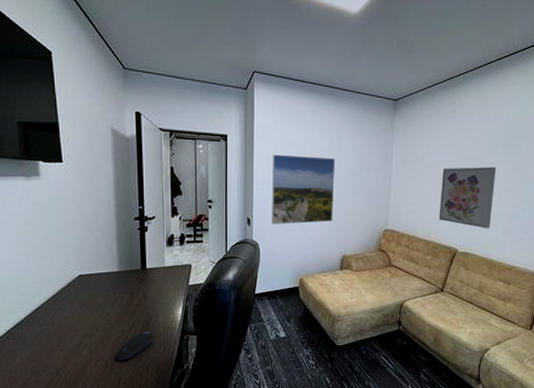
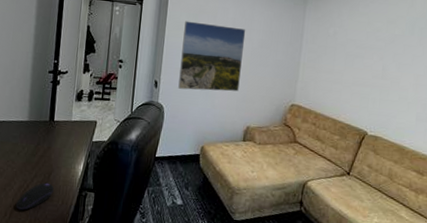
wall art: present [438,166,496,229] -> none [348,47,412,114]

